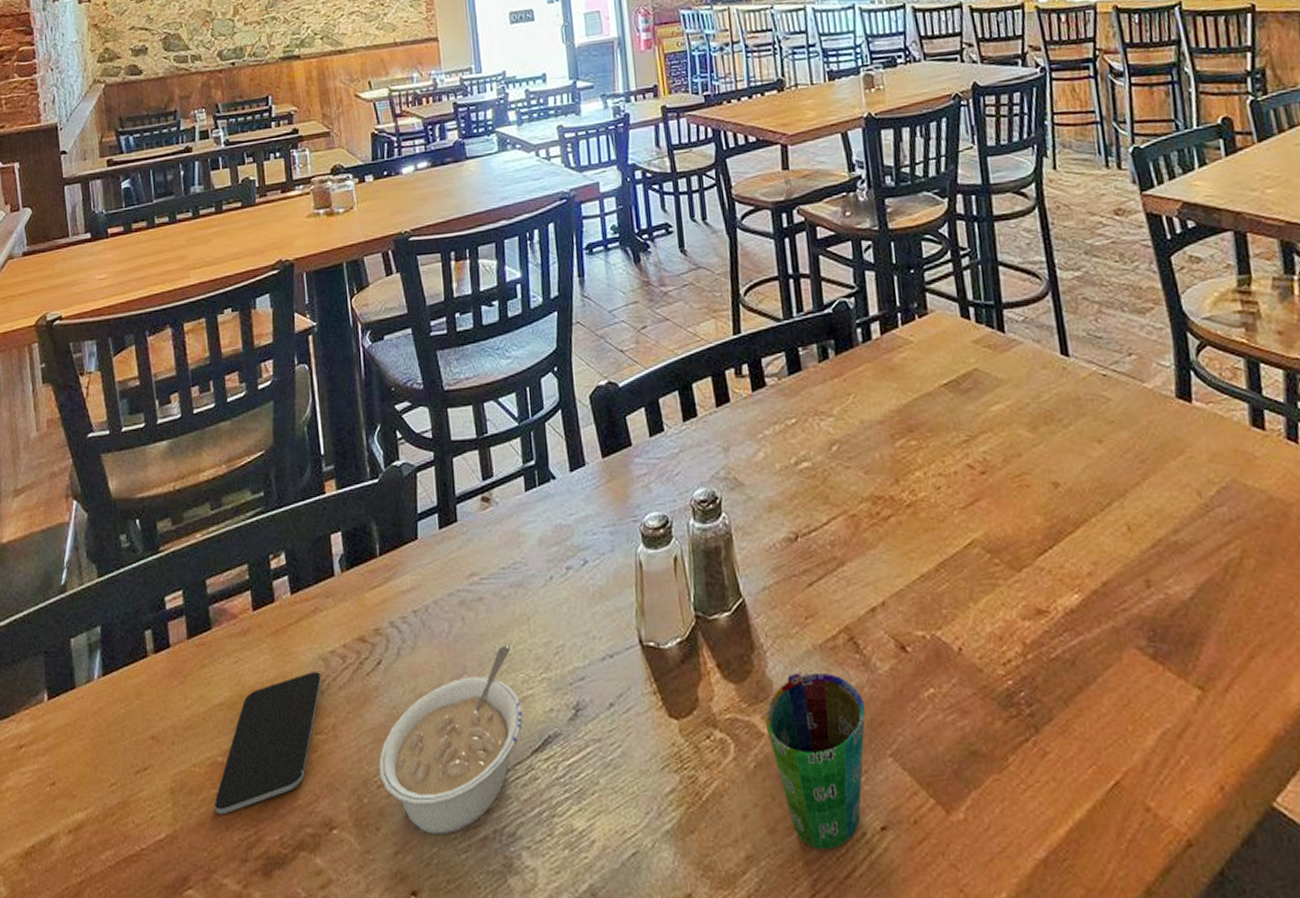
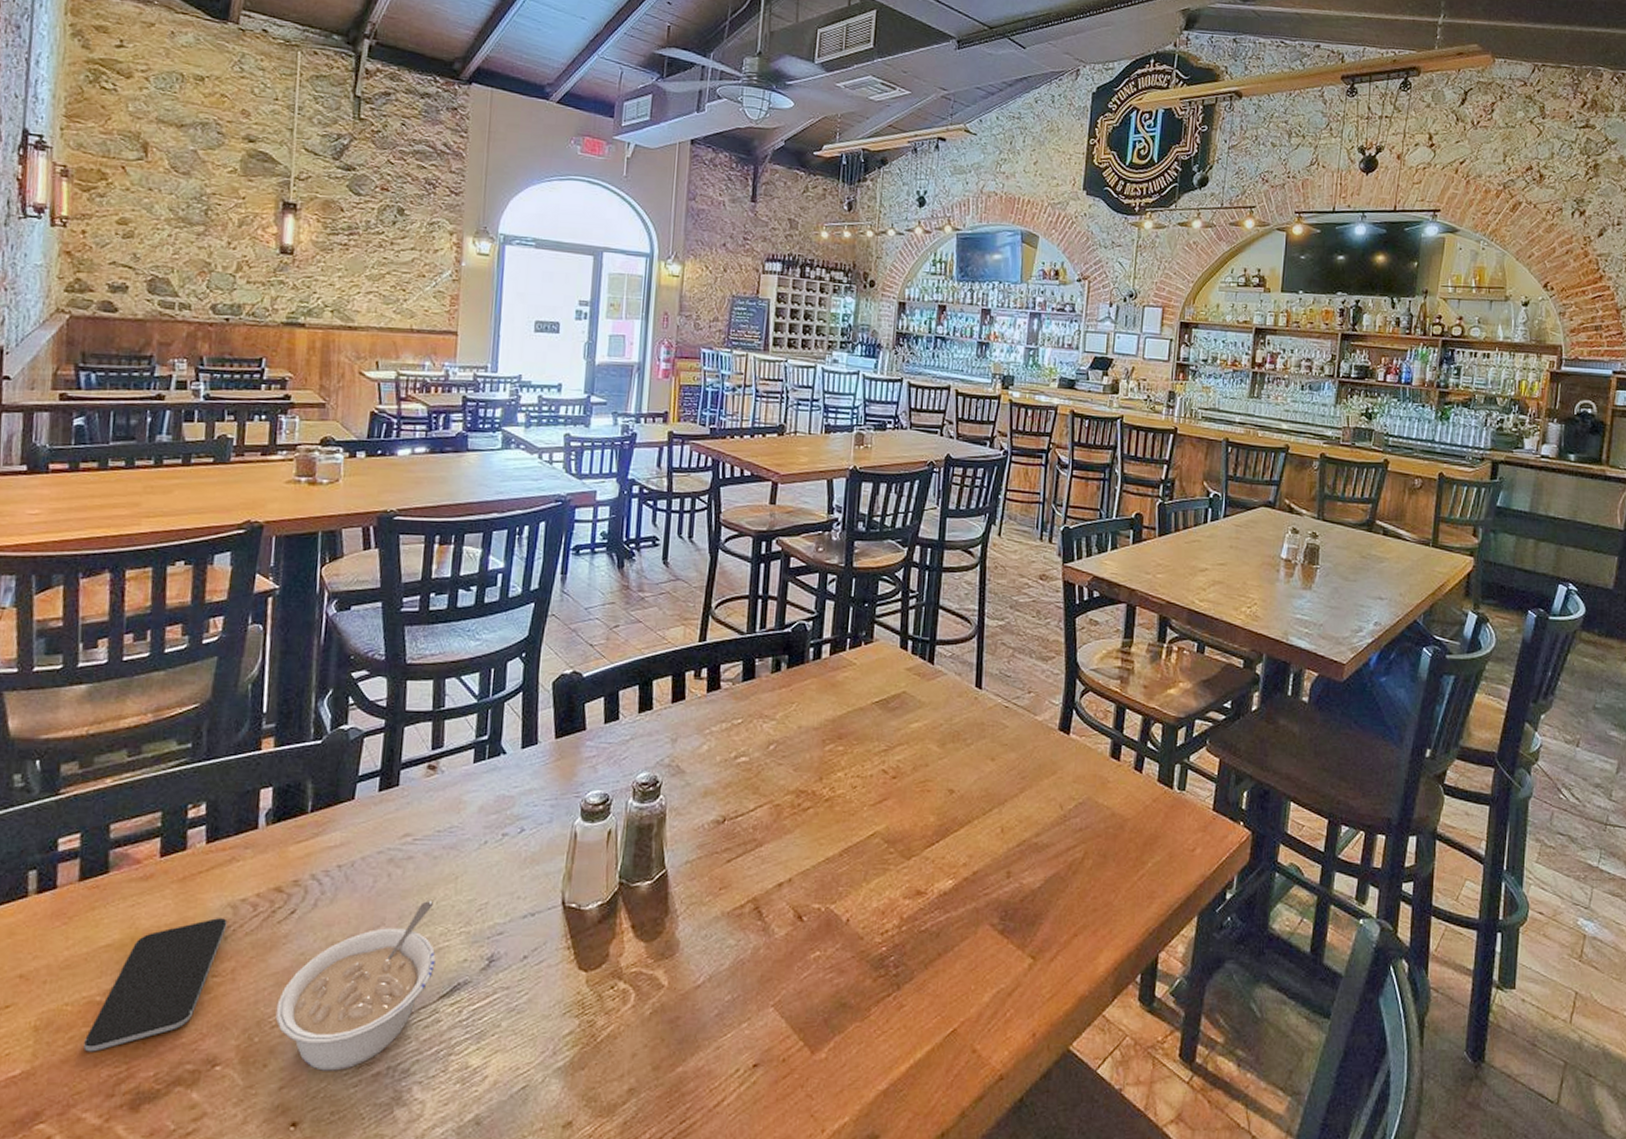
cup: present [765,672,866,849] -> none [667,935,759,1083]

